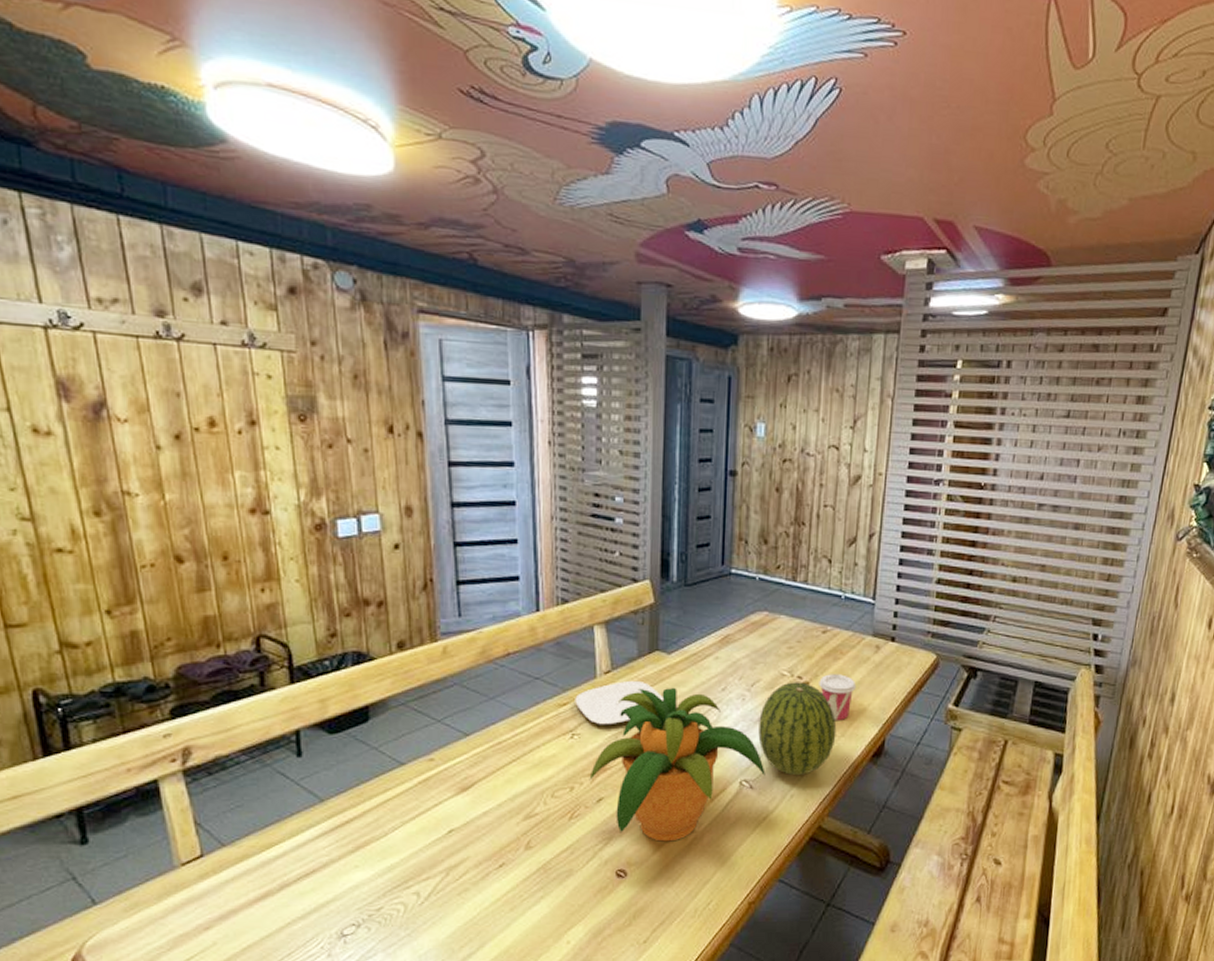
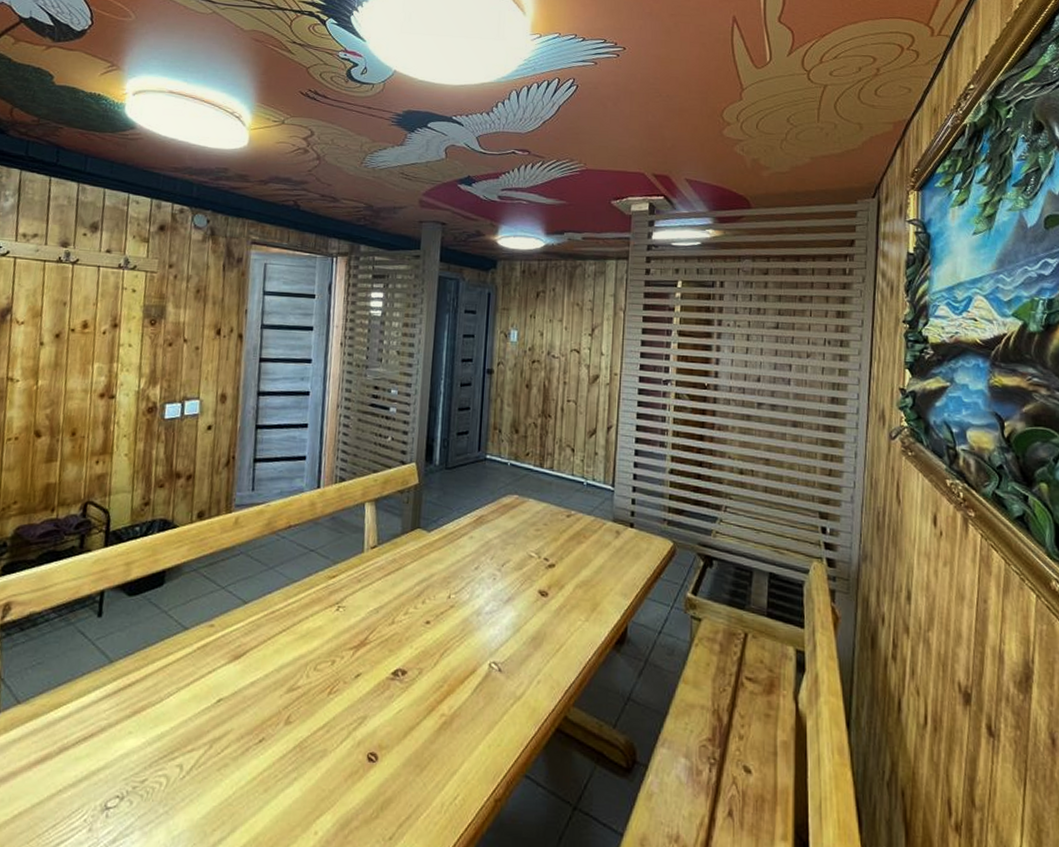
plate: present [575,680,663,725] -> none [343,556,422,600]
potted plant: present [589,687,765,842] -> none [349,563,514,725]
fruit: present [758,682,837,776] -> none [507,563,581,661]
cup: present [819,674,857,720] -> none [564,557,599,604]

